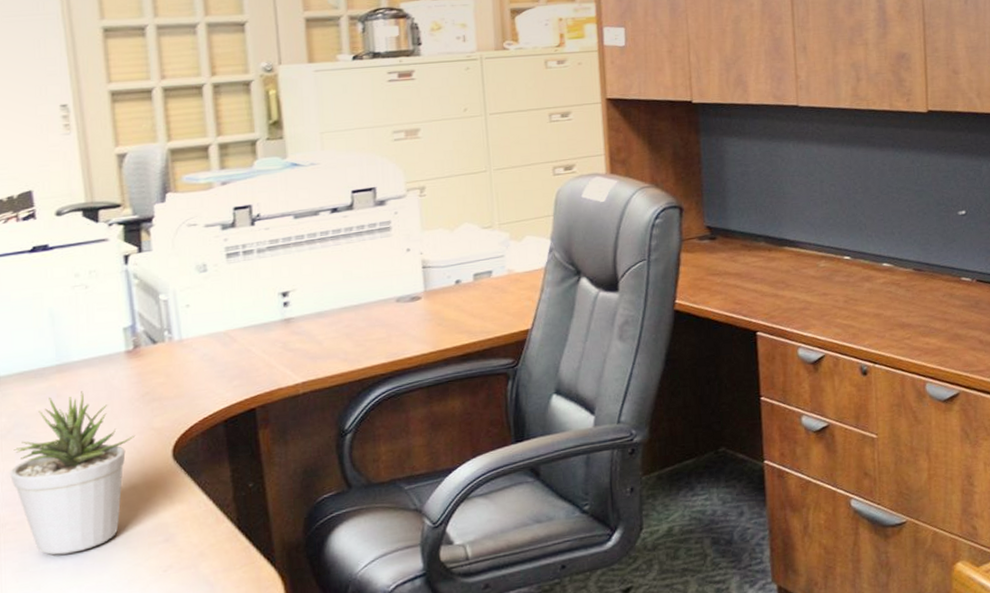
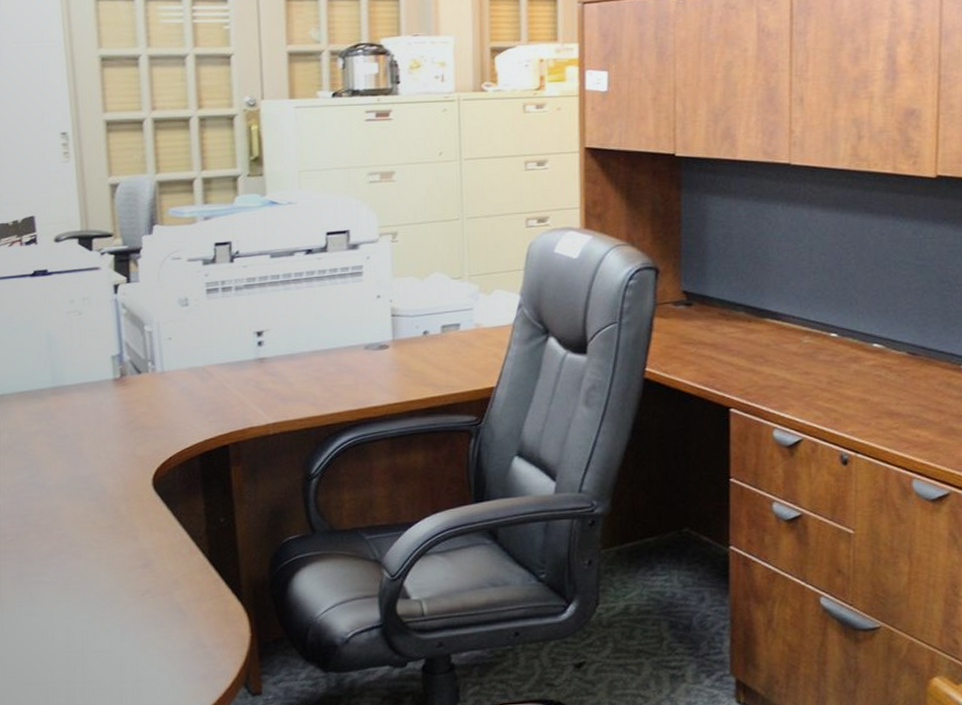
potted plant: present [10,391,136,555] -> none [10,414,120,569]

